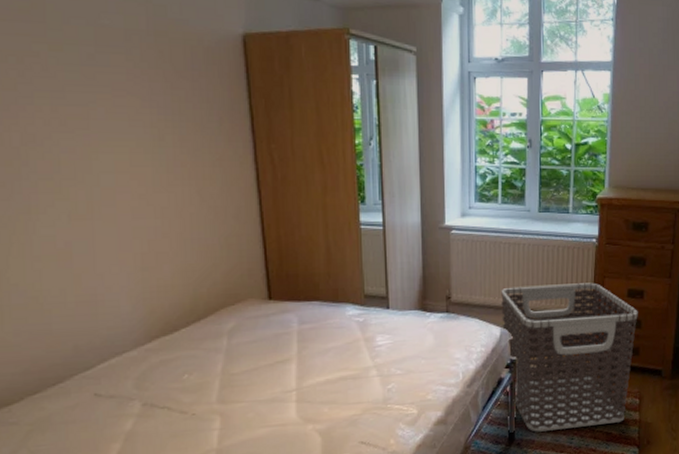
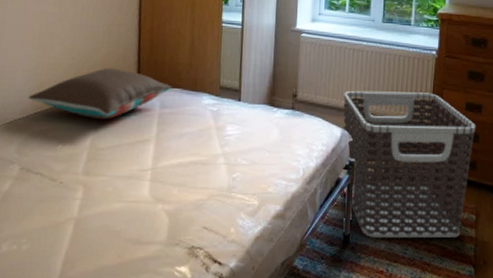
pillow: none [138,285,310,344] -> present [27,68,173,120]

